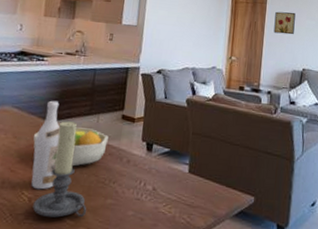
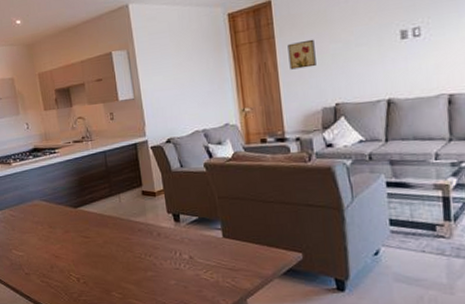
wine bottle: present [31,100,61,190] -> none [68,188,96,270]
candle holder: present [32,121,87,218] -> none [82,205,131,293]
fruit bowl: present [33,127,109,167] -> none [65,209,135,246]

